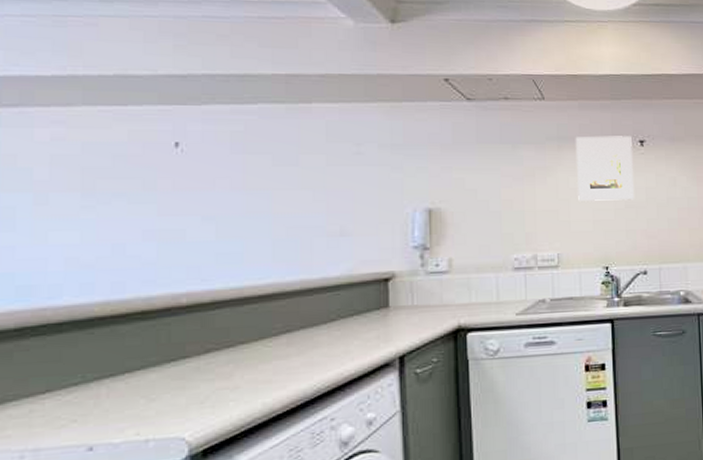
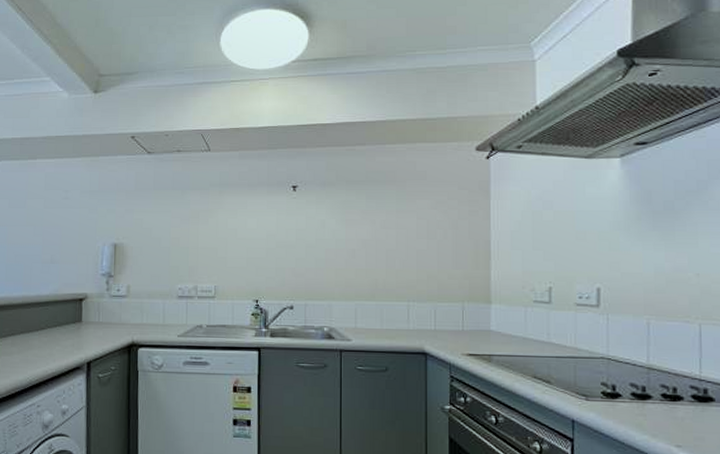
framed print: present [575,136,634,201] -> none [234,182,285,241]

